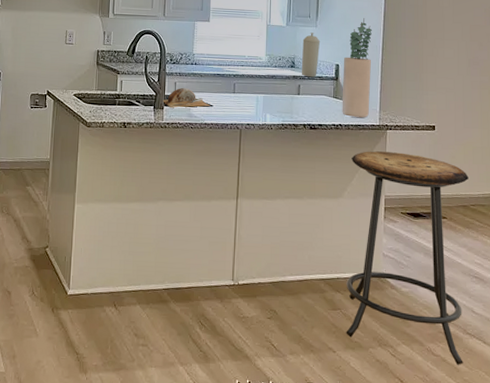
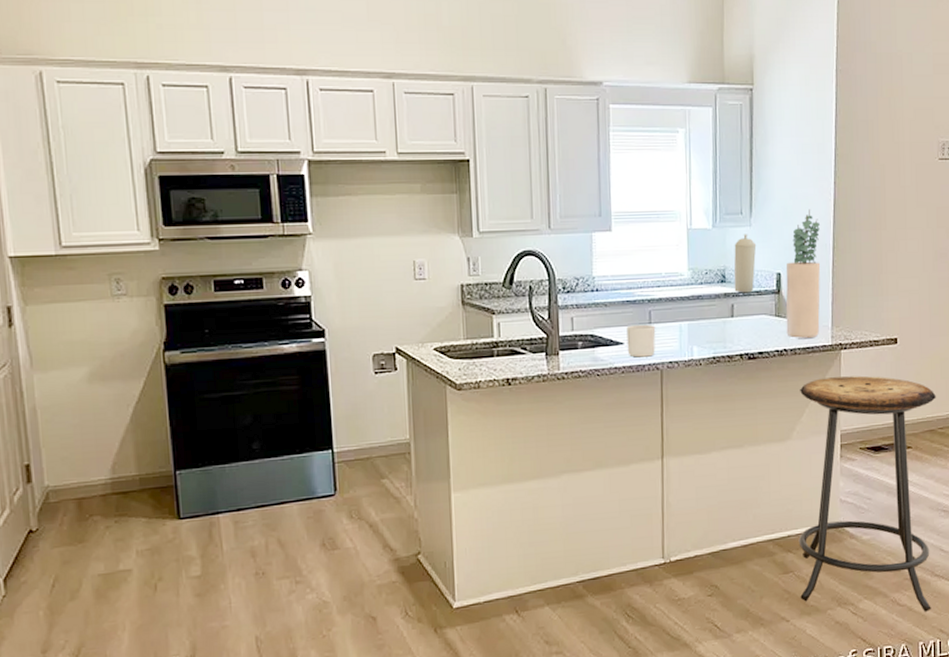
chopping board: present [163,87,210,108] -> none [557,323,620,353]
mug: none [215,92,238,118] -> present [626,324,656,358]

